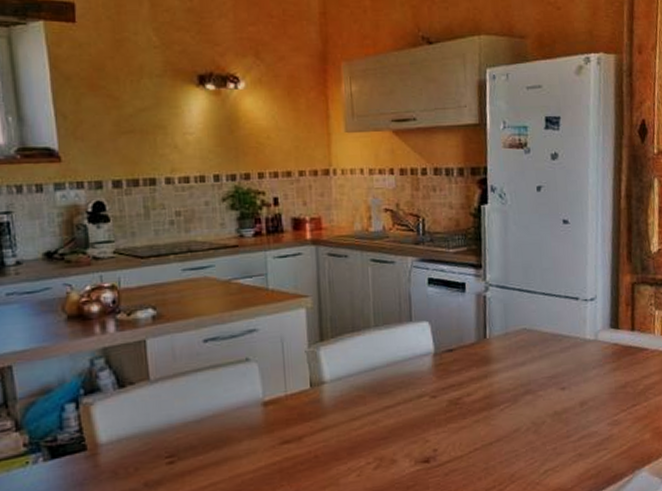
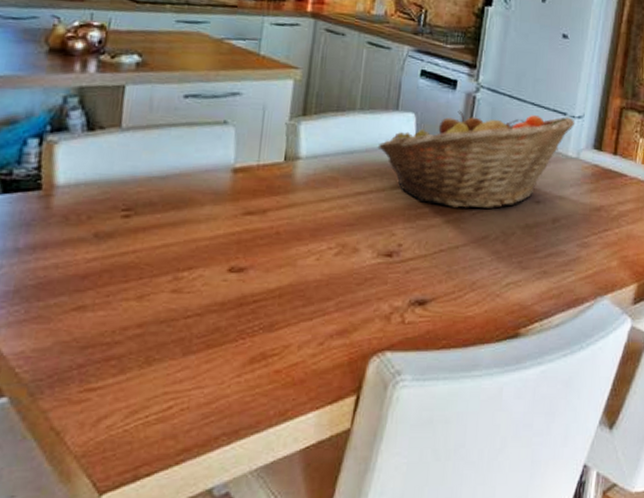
fruit basket: none [398,301,589,407] -> present [377,110,575,209]

